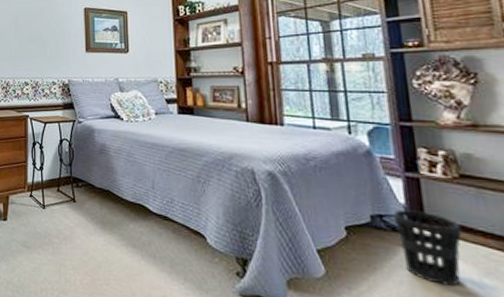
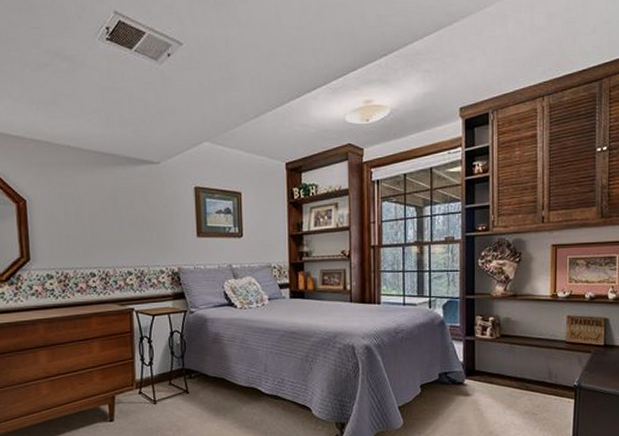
wastebasket: present [393,209,462,286] -> none [454,366,497,420]

